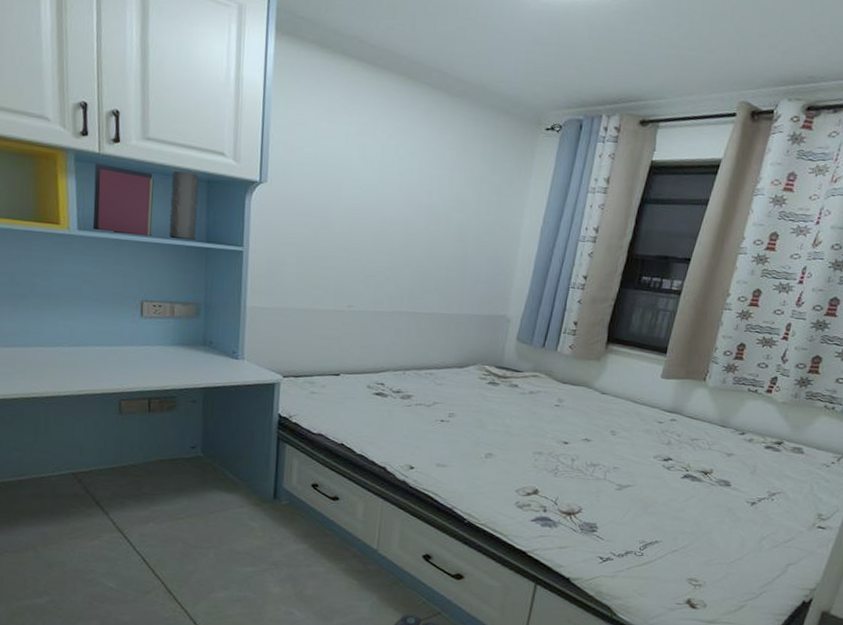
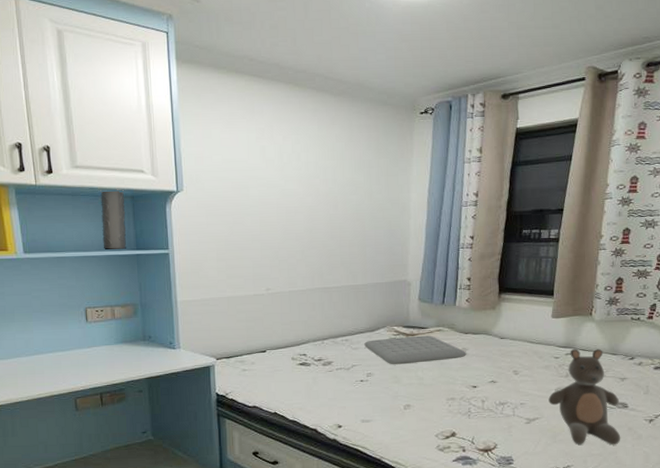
books: present [92,162,154,237] -> none [33,193,87,252]
cushion: none [450,377,562,410] -> present [364,335,466,365]
teddy bear: none [645,414,722,525] -> present [548,348,621,445]

